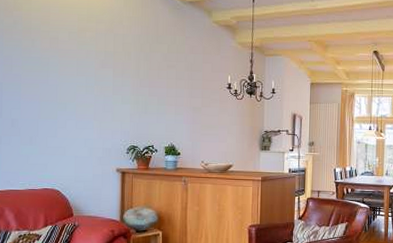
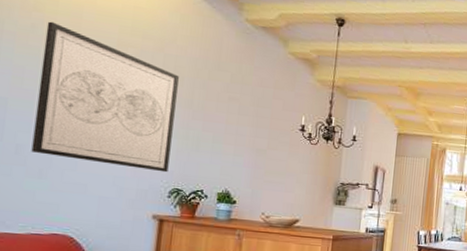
wall art: none [23,17,127,133] -> present [31,21,179,173]

